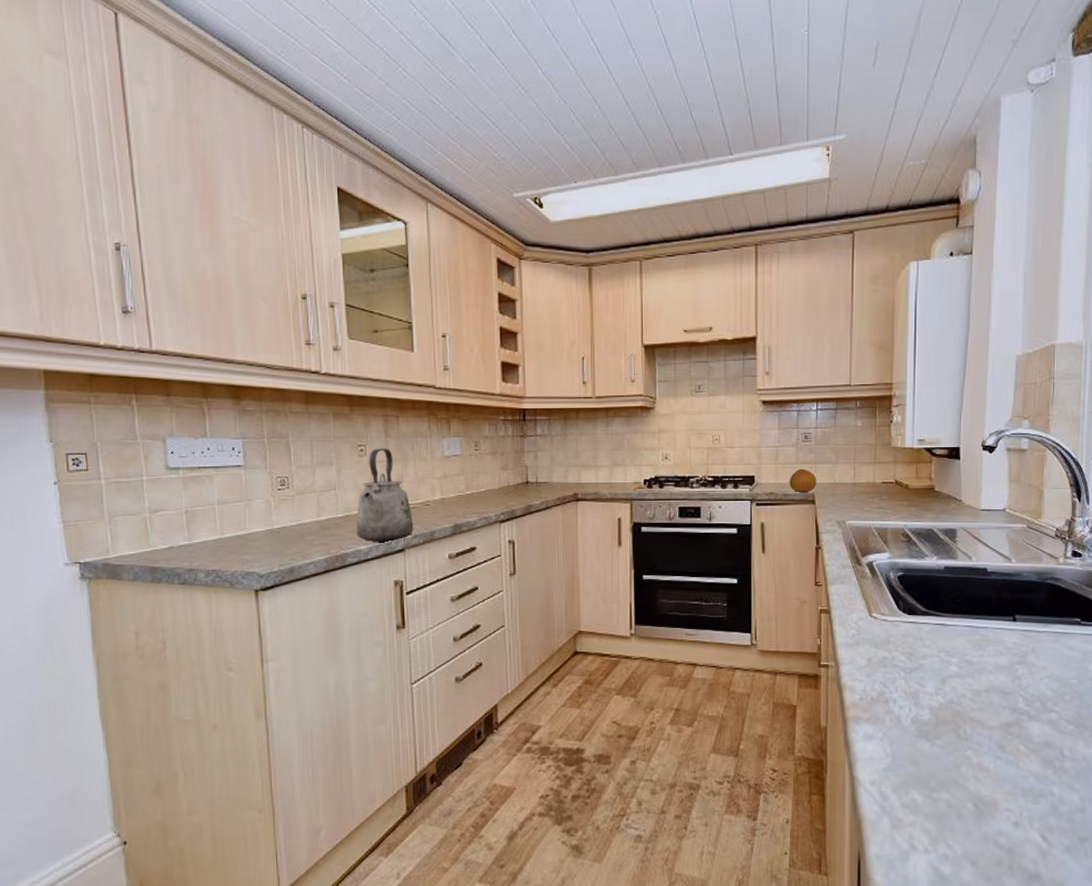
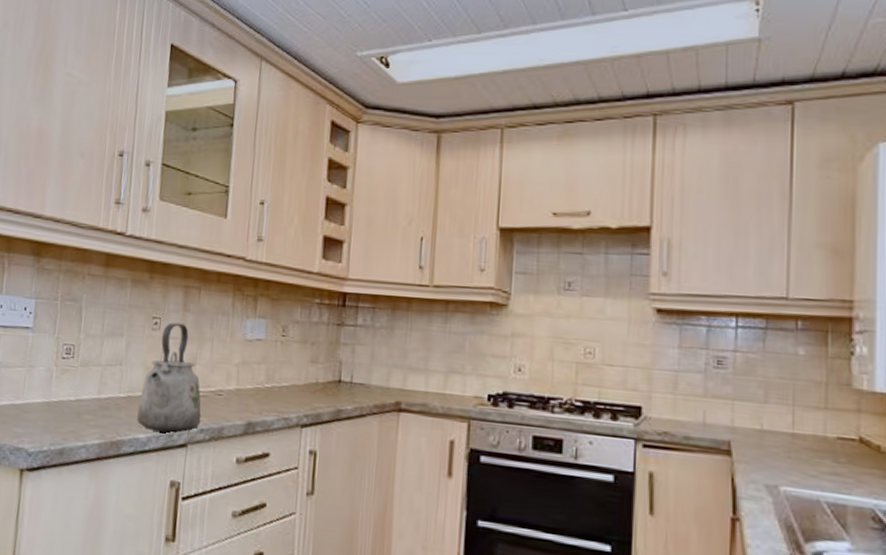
fruit: present [789,469,817,492] -> none [692,404,735,438]

